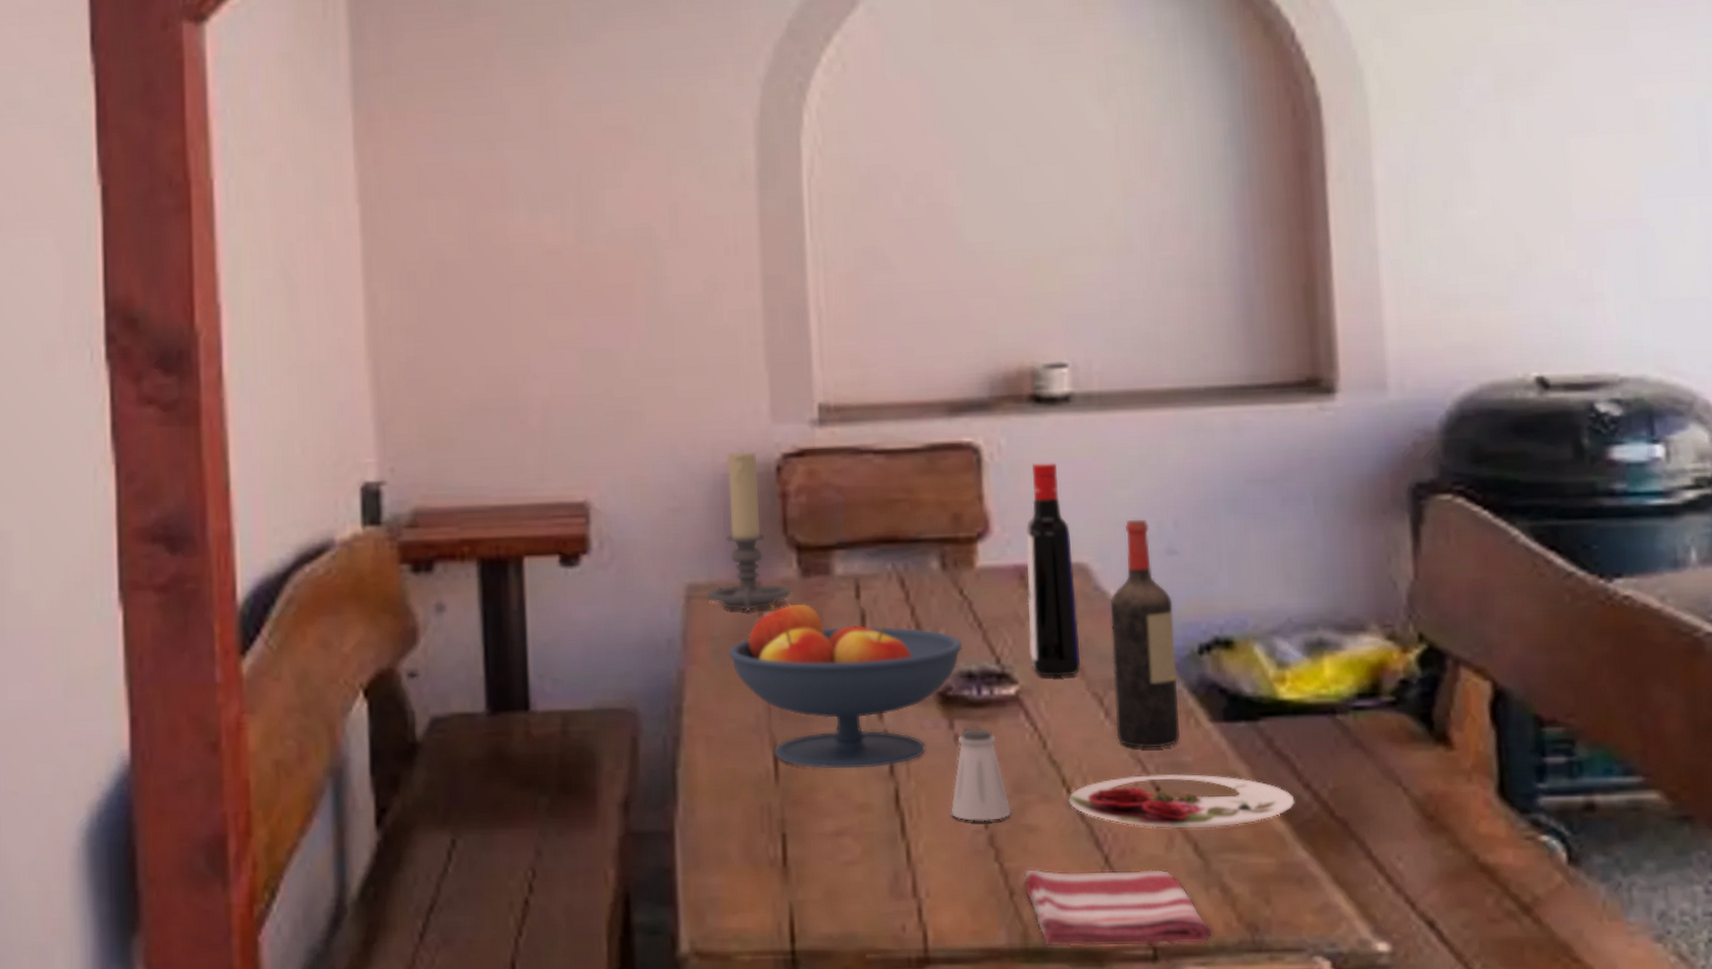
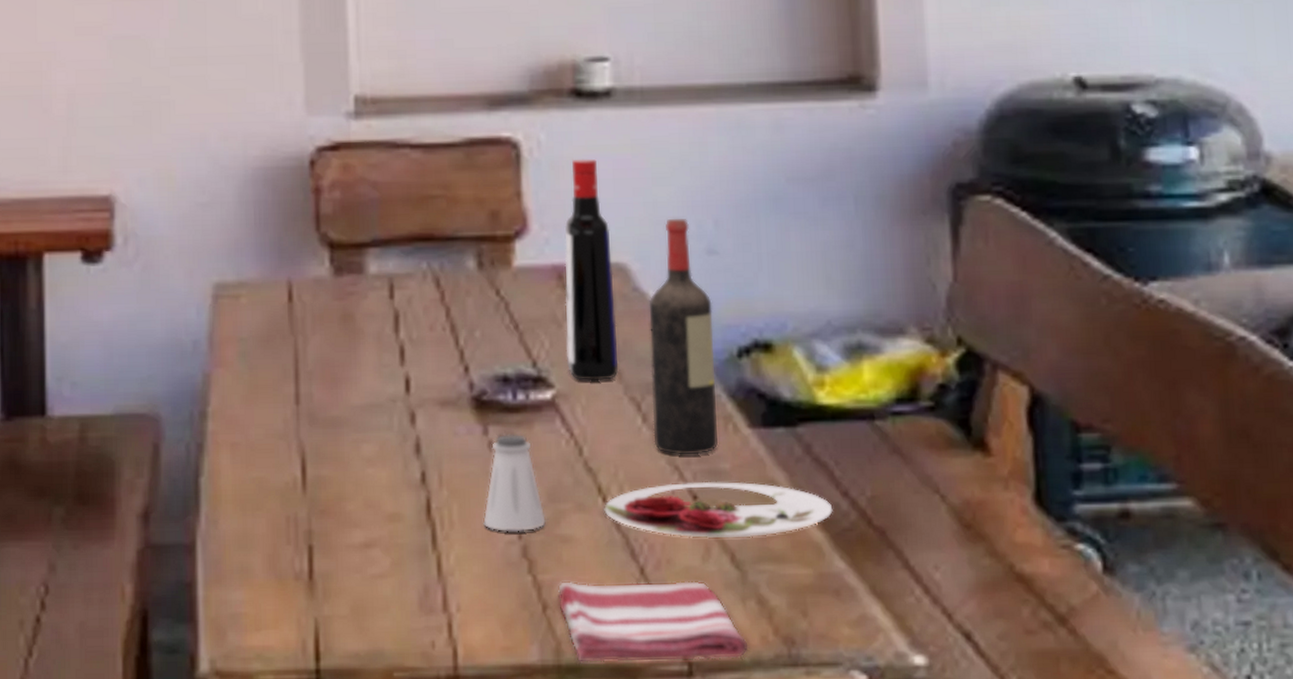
candle holder: present [706,450,790,612] -> none [234,142,322,312]
fruit bowl: present [727,603,963,769] -> none [255,303,499,477]

